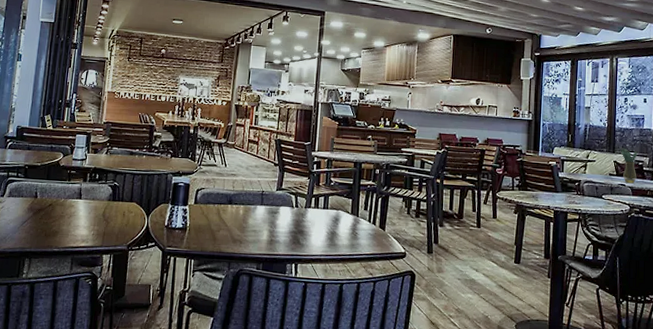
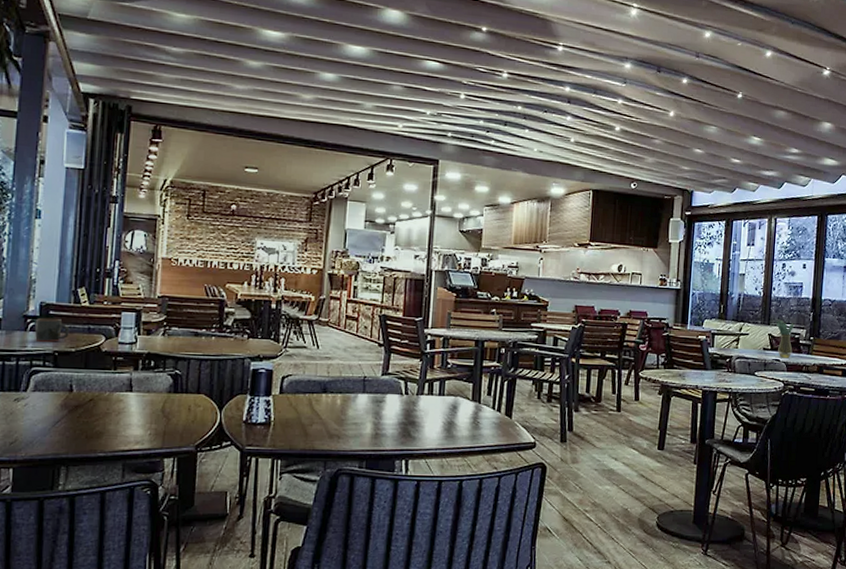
mug: none [12,138,38,158] -> present [35,317,70,342]

